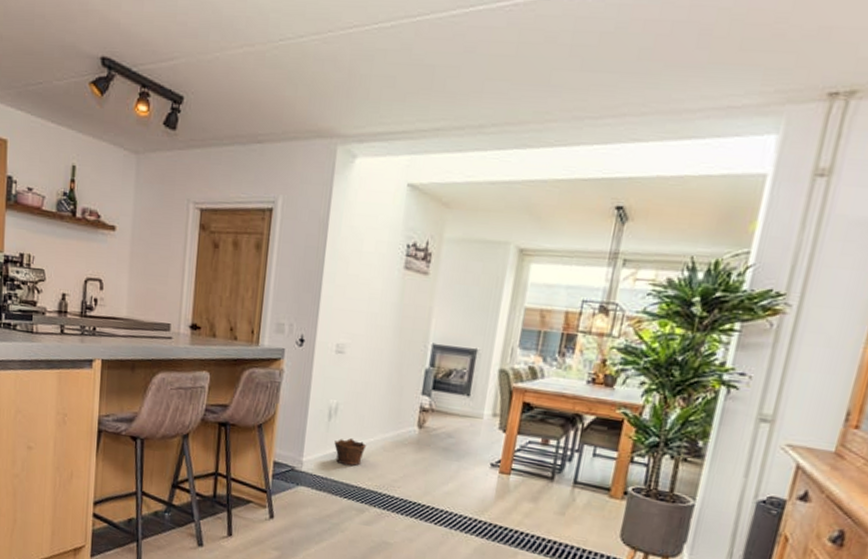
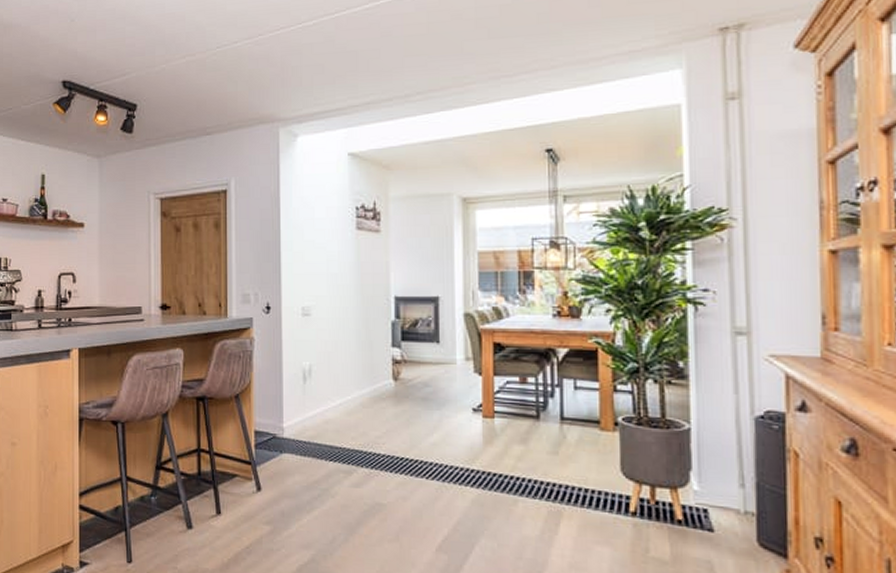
clay pot: present [334,438,367,466] -> none [313,399,345,427]

